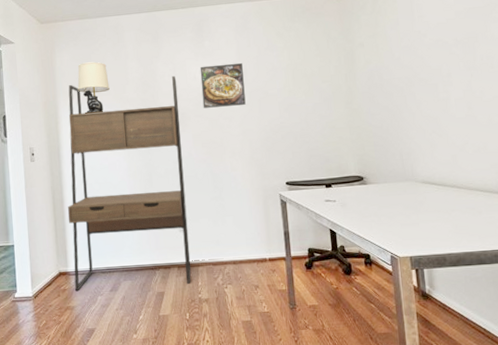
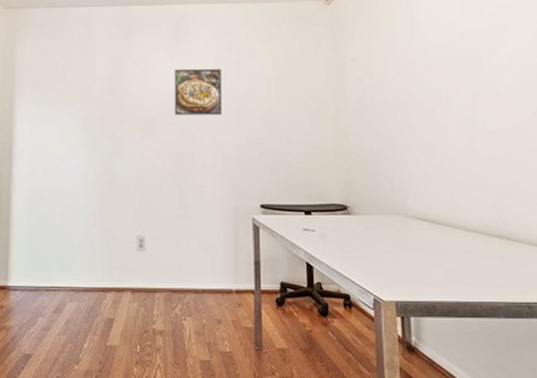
desk: present [67,75,191,292] -> none [13,76,148,313]
table lamp: present [77,62,110,114] -> none [38,54,73,110]

